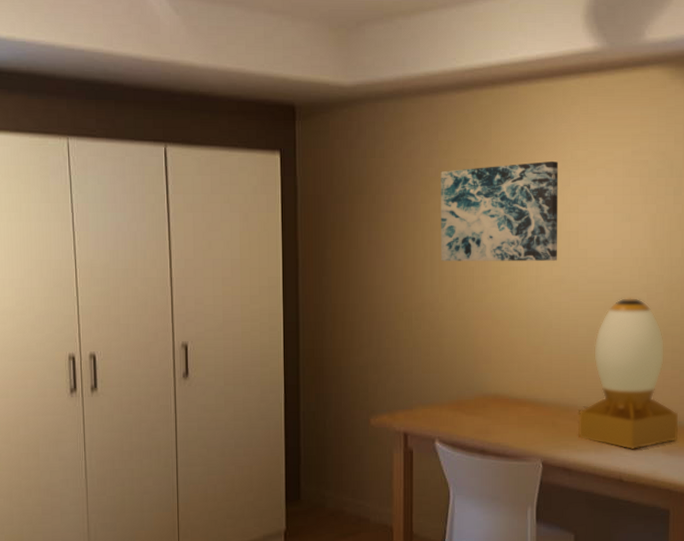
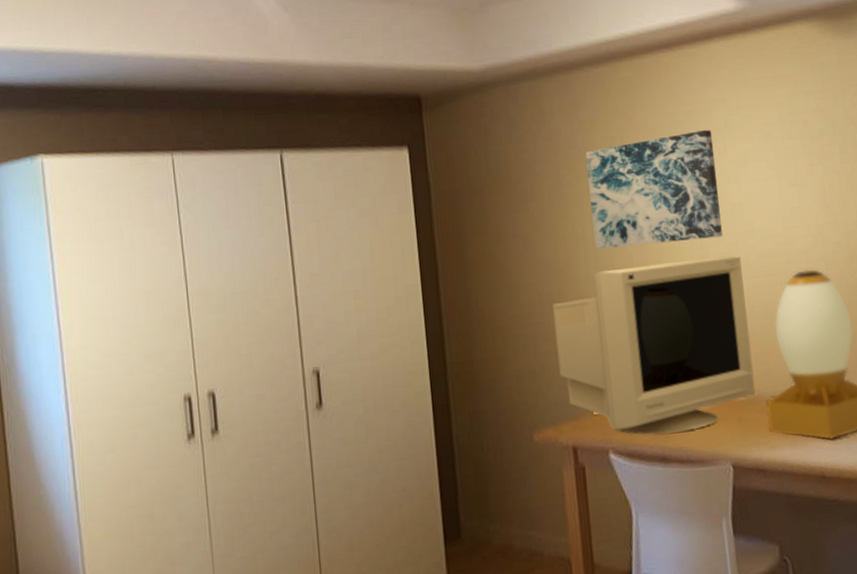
monitor: none [398,278,572,430] -> present [552,256,756,435]

